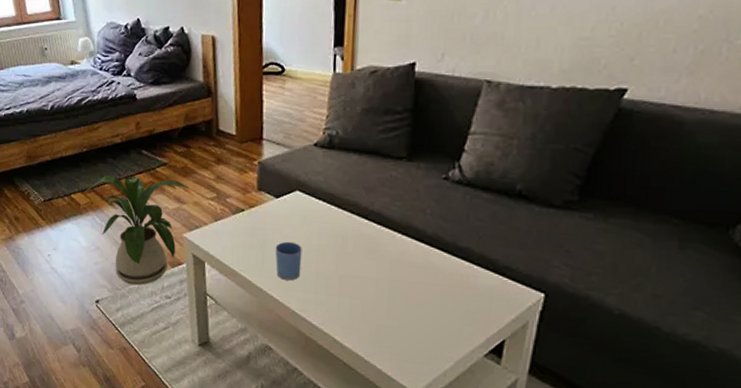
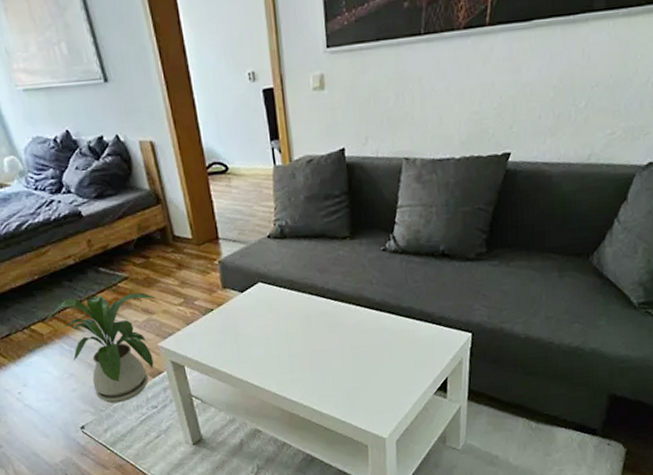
mug: present [275,241,302,281] -> none [248,330,275,367]

